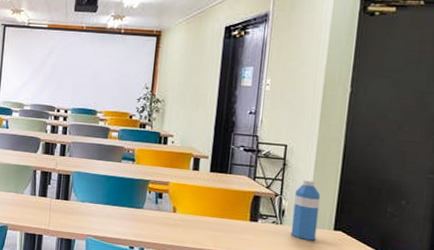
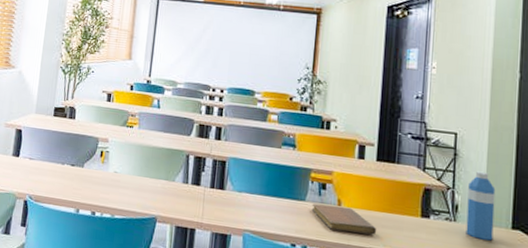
notebook: none [148,211,209,238] -> present [311,203,377,235]

